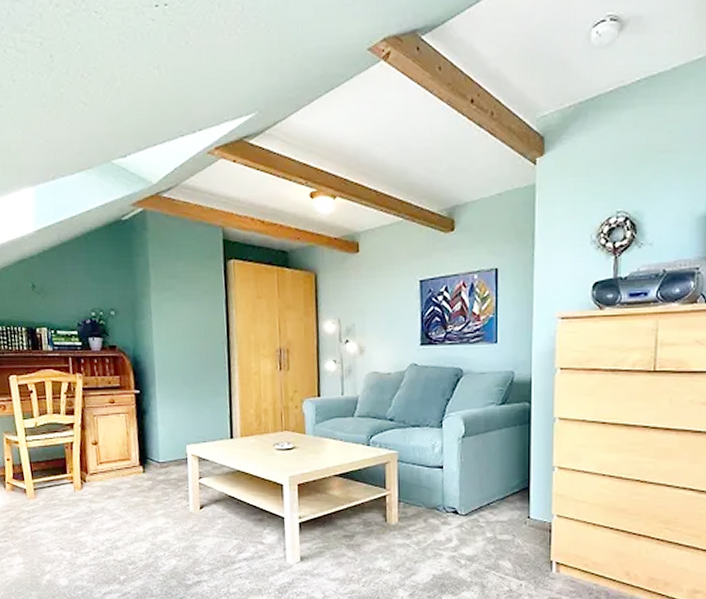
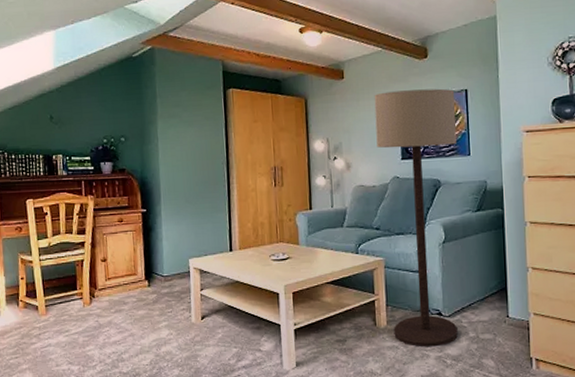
floor lamp: none [392,266,482,546] -> present [374,88,458,347]

